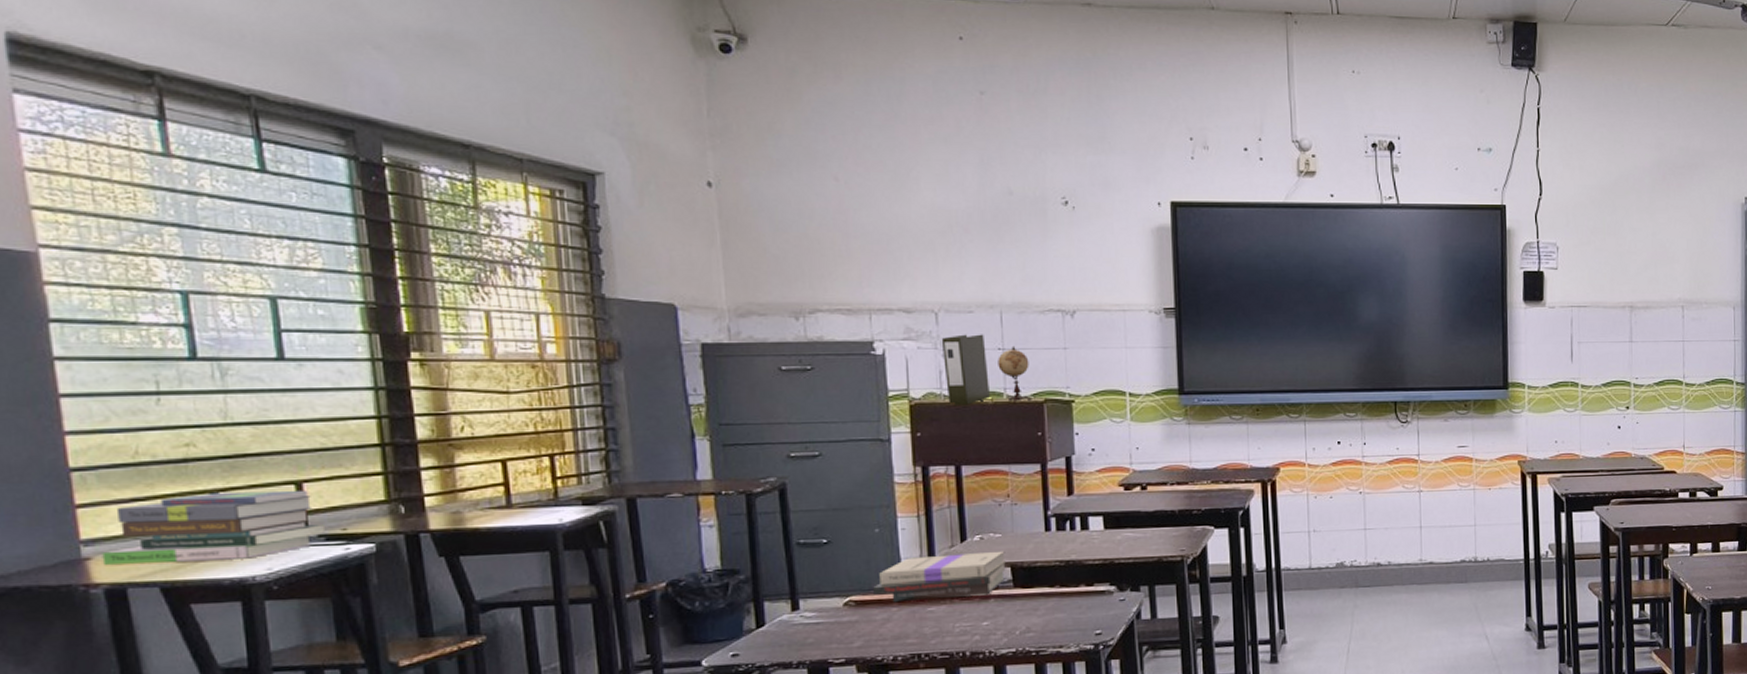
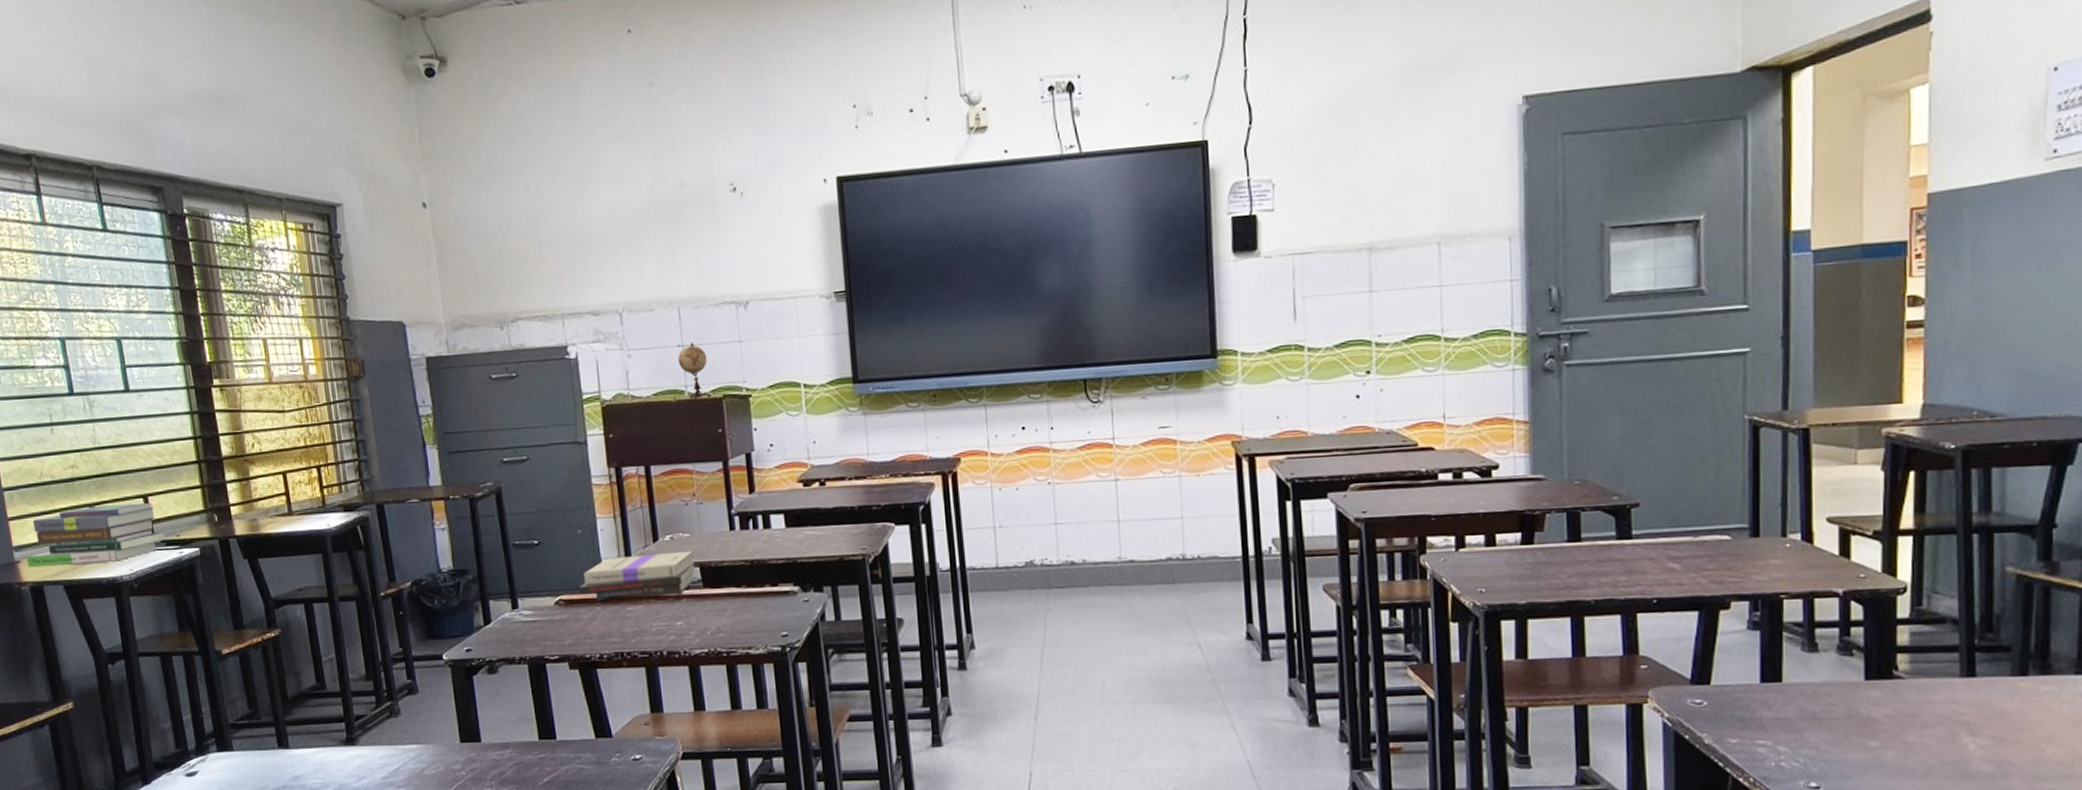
binder: present [941,334,990,405] -> none [626,332,673,406]

